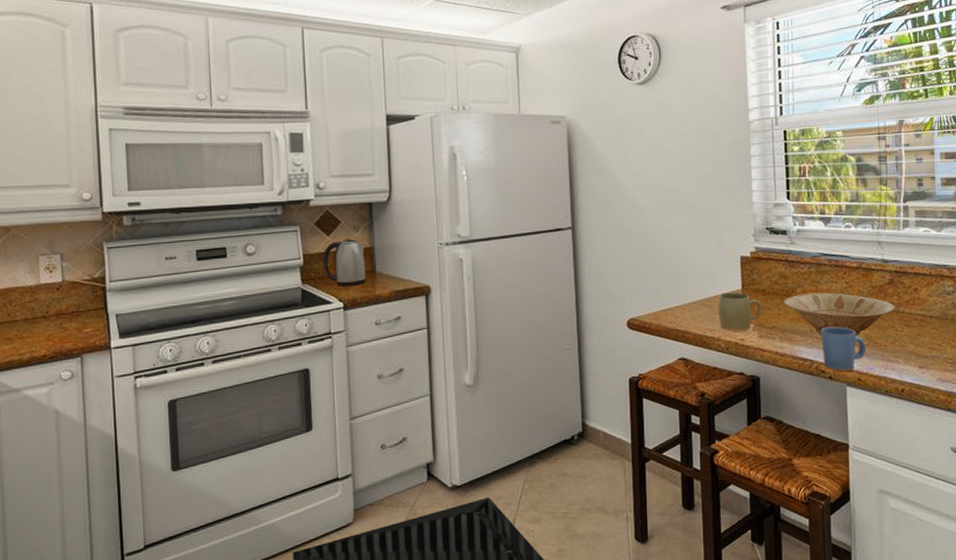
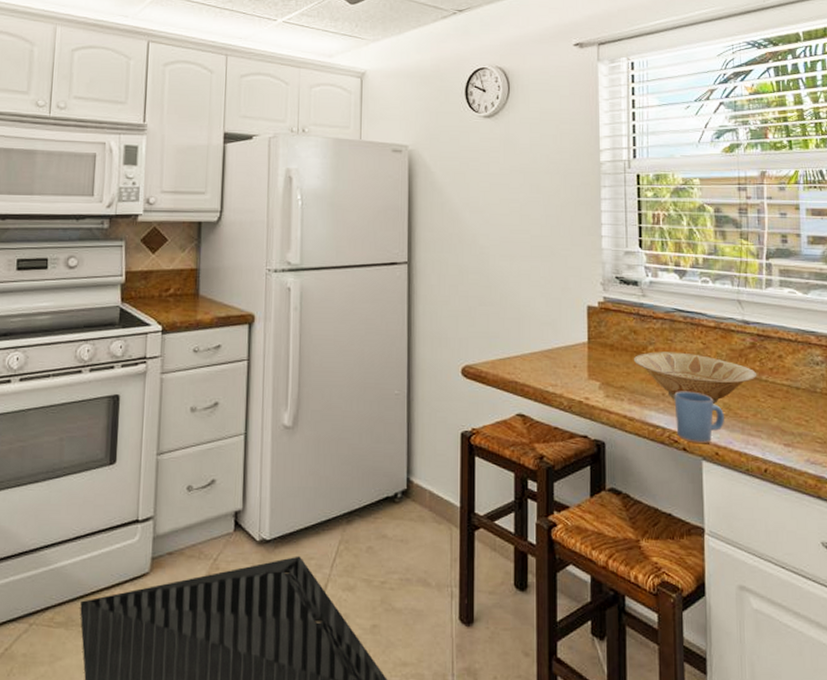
kettle: present [322,239,366,287] -> none [145,258,190,309]
mug: present [717,292,761,332] -> none [560,344,609,389]

